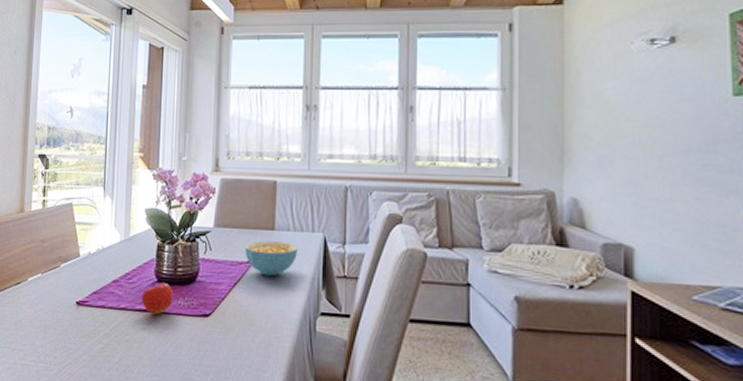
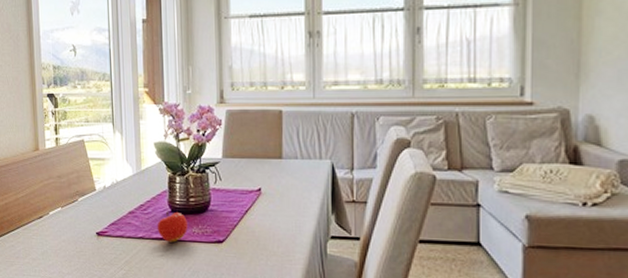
cereal bowl: present [244,241,297,276] -> none [254,169,306,203]

